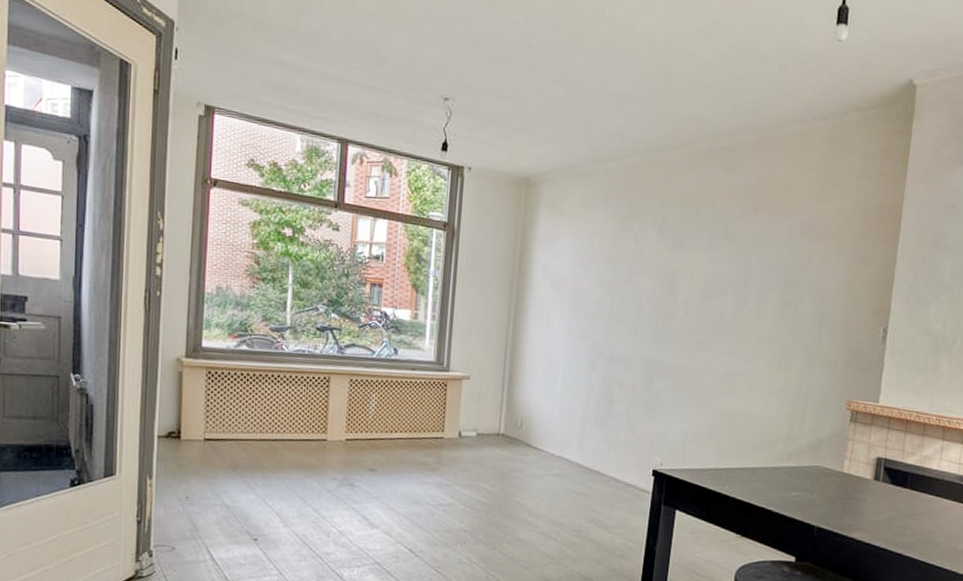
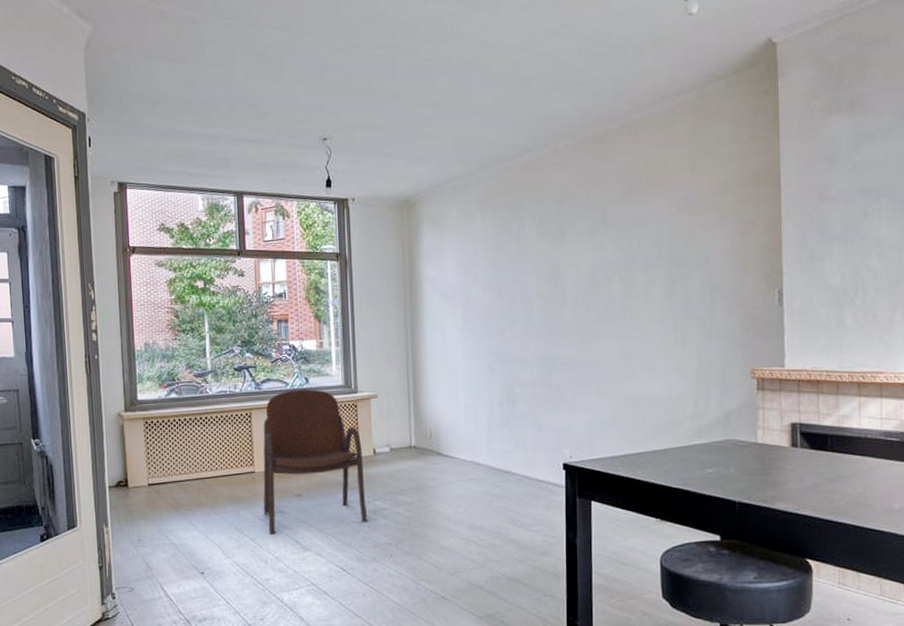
armchair: none [331,359,447,509] -> present [263,389,368,536]

